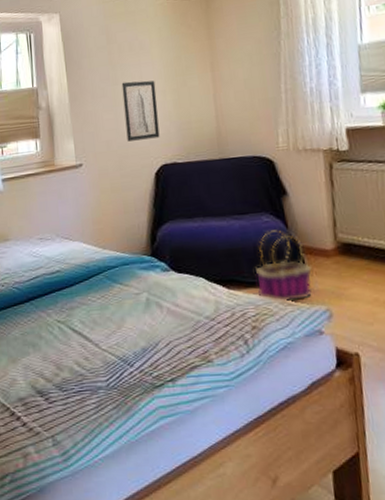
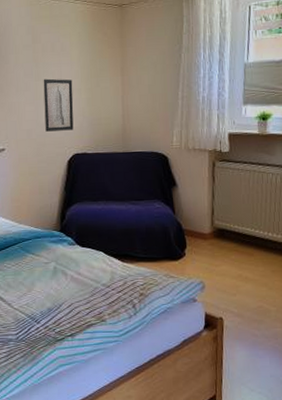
basket: present [255,230,312,303] -> none [145,215,191,275]

